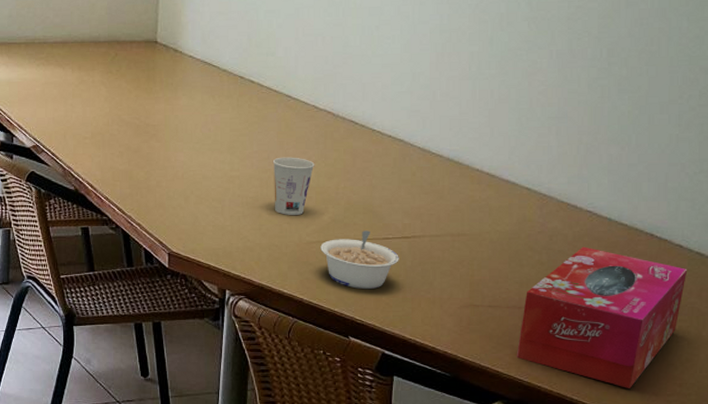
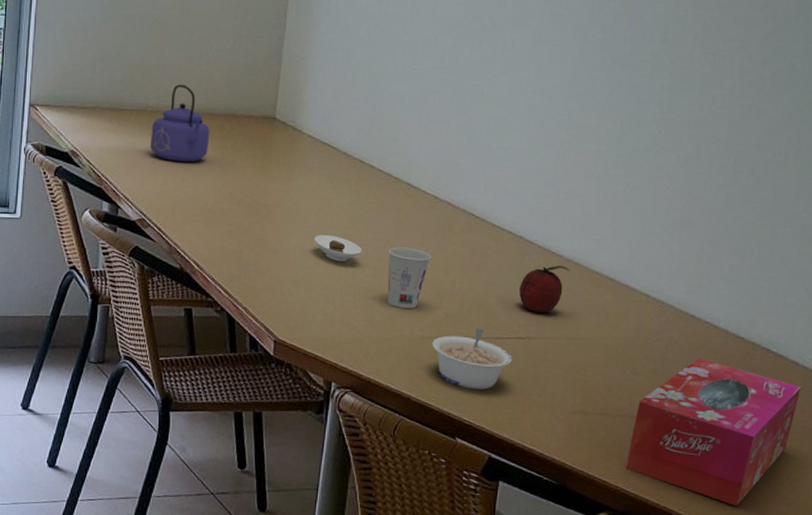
kettle: none [39,16,96,90] -> present [149,84,210,163]
saucer: none [201,150,248,174] -> present [314,235,362,262]
fruit: none [402,165,451,212] -> present [519,265,570,313]

